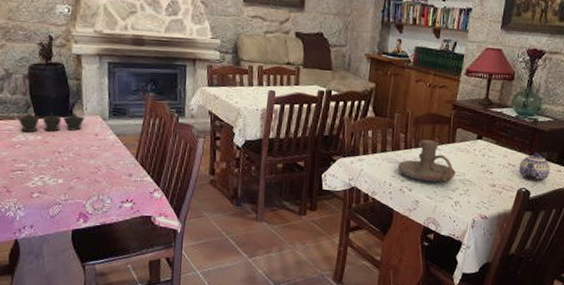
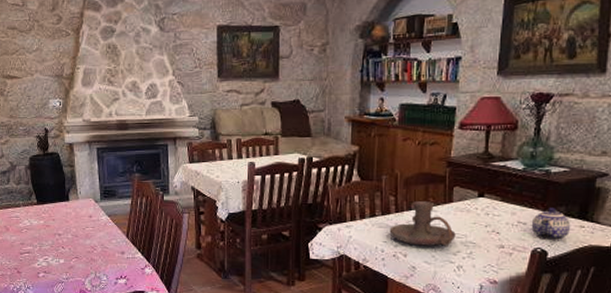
sugar bowl: present [19,112,85,133] -> none [24,197,80,218]

